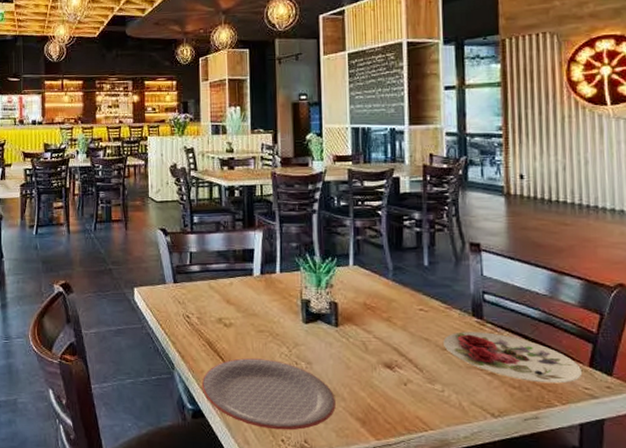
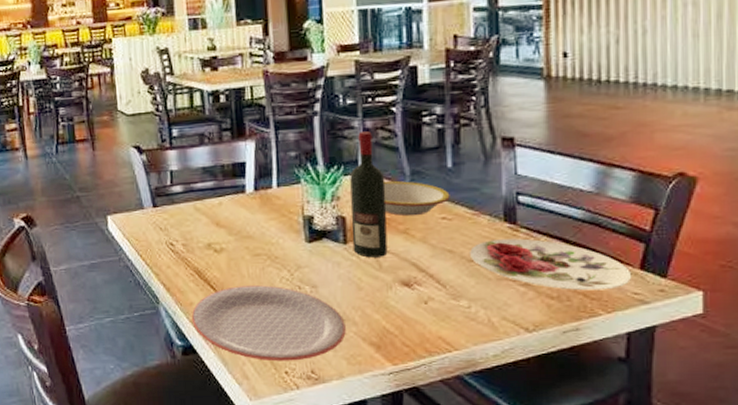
wine bottle: none [342,230,373,341] -> present [350,131,388,258]
bowl: none [370,273,427,306] -> present [383,180,450,217]

